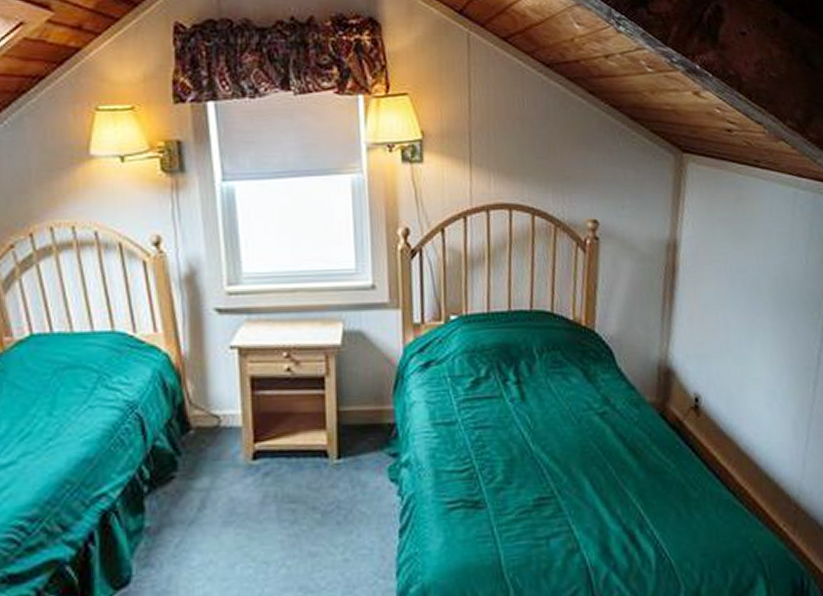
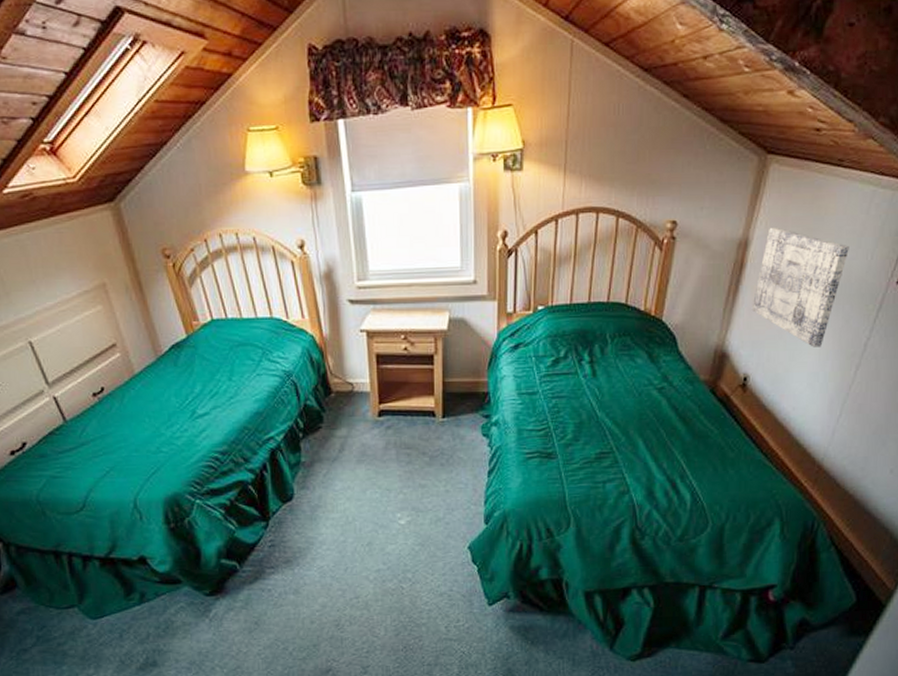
wall art: none [691,228,783,361] -> present [751,227,849,347]

